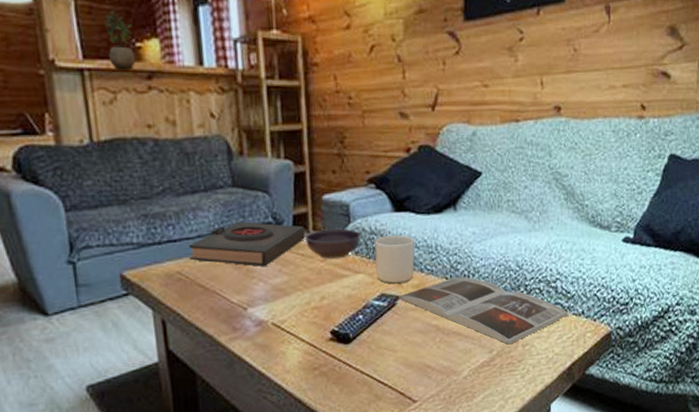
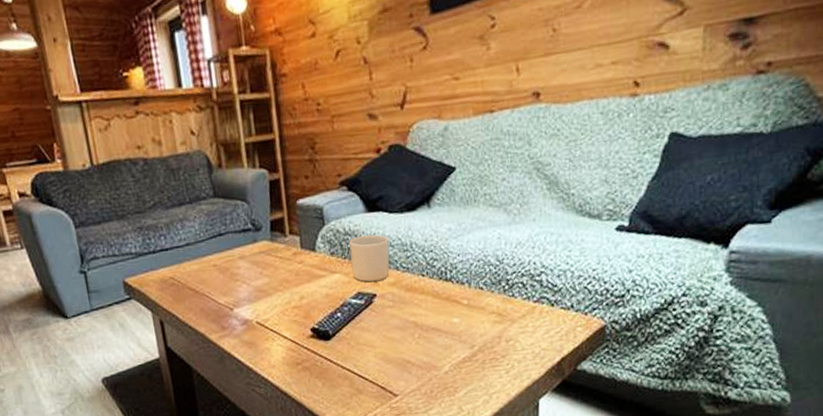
potted plant: present [104,10,136,70] -> none [96,45,124,100]
book: present [189,221,305,266] -> none [179,229,283,270]
bowl: present [305,228,361,260] -> none [283,230,336,261]
magazine: present [397,276,569,345] -> none [374,272,556,340]

